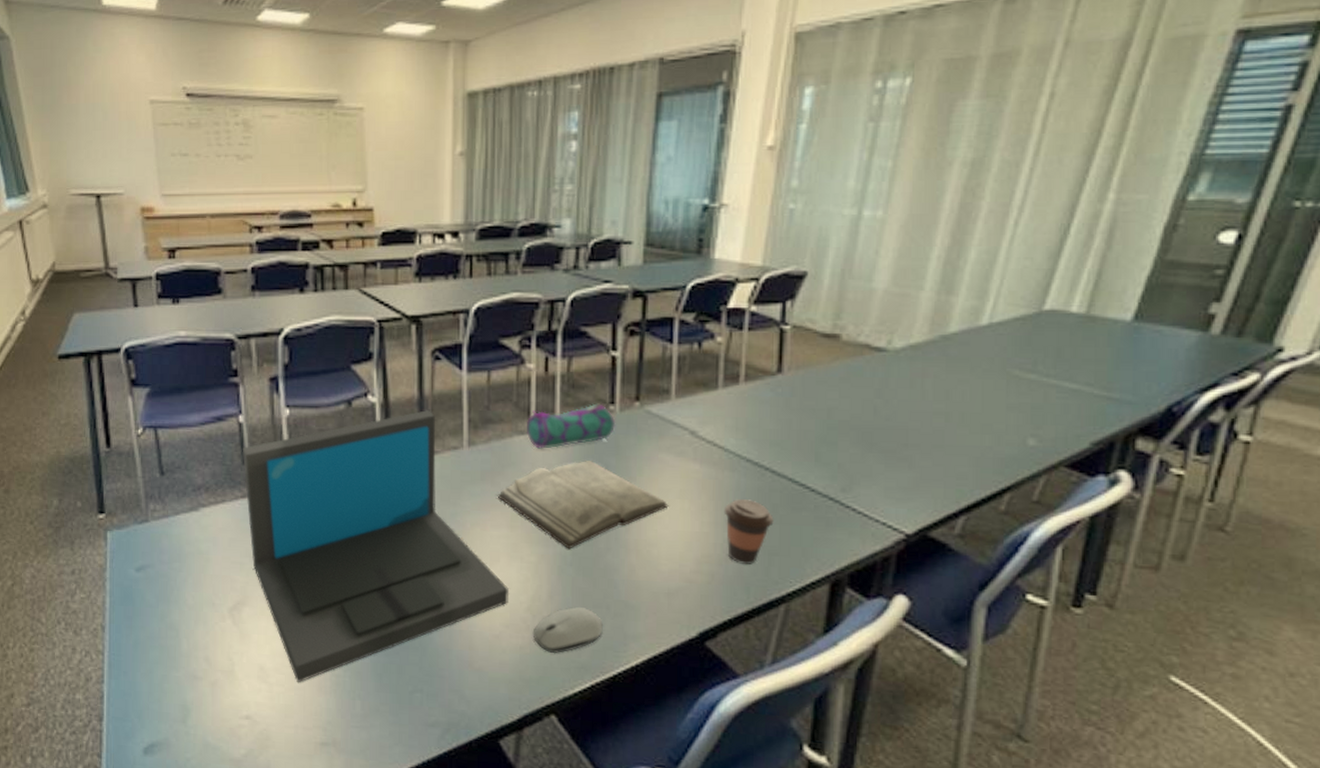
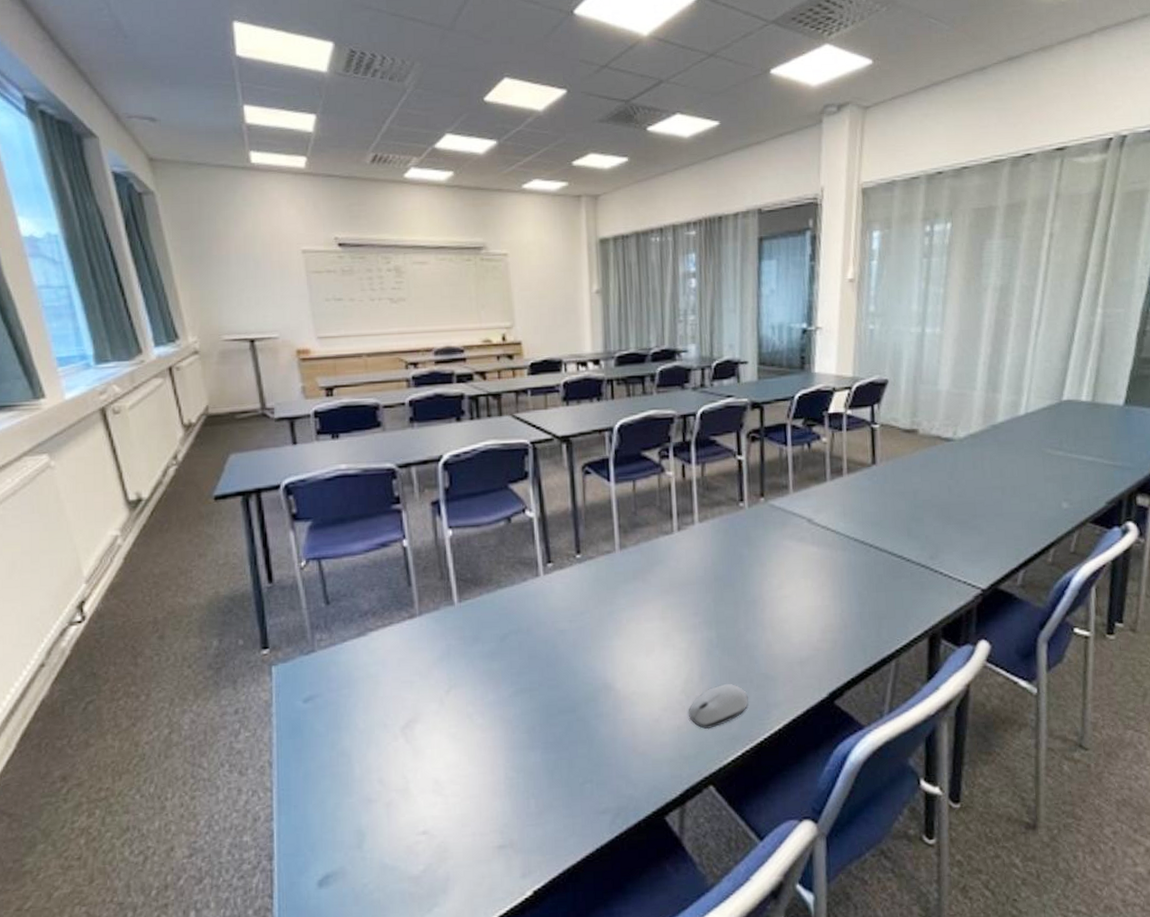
laptop: present [242,409,509,683] -> none [407,519,665,791]
diary: present [497,461,669,549] -> none [648,552,795,633]
pencil case: present [526,403,616,449] -> none [670,502,746,546]
coffee cup: present [723,499,774,564] -> none [840,573,880,629]

